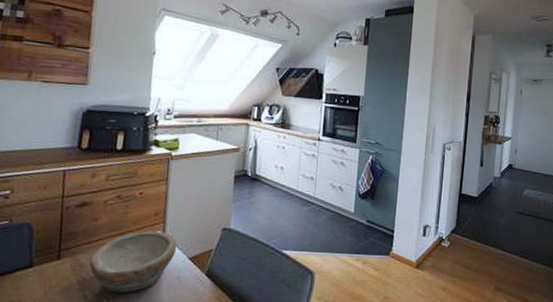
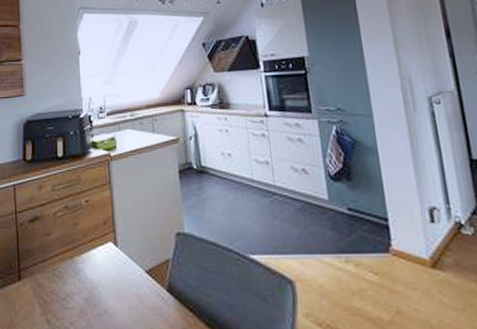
bowl: present [89,231,177,293] -> none [48,242,131,316]

